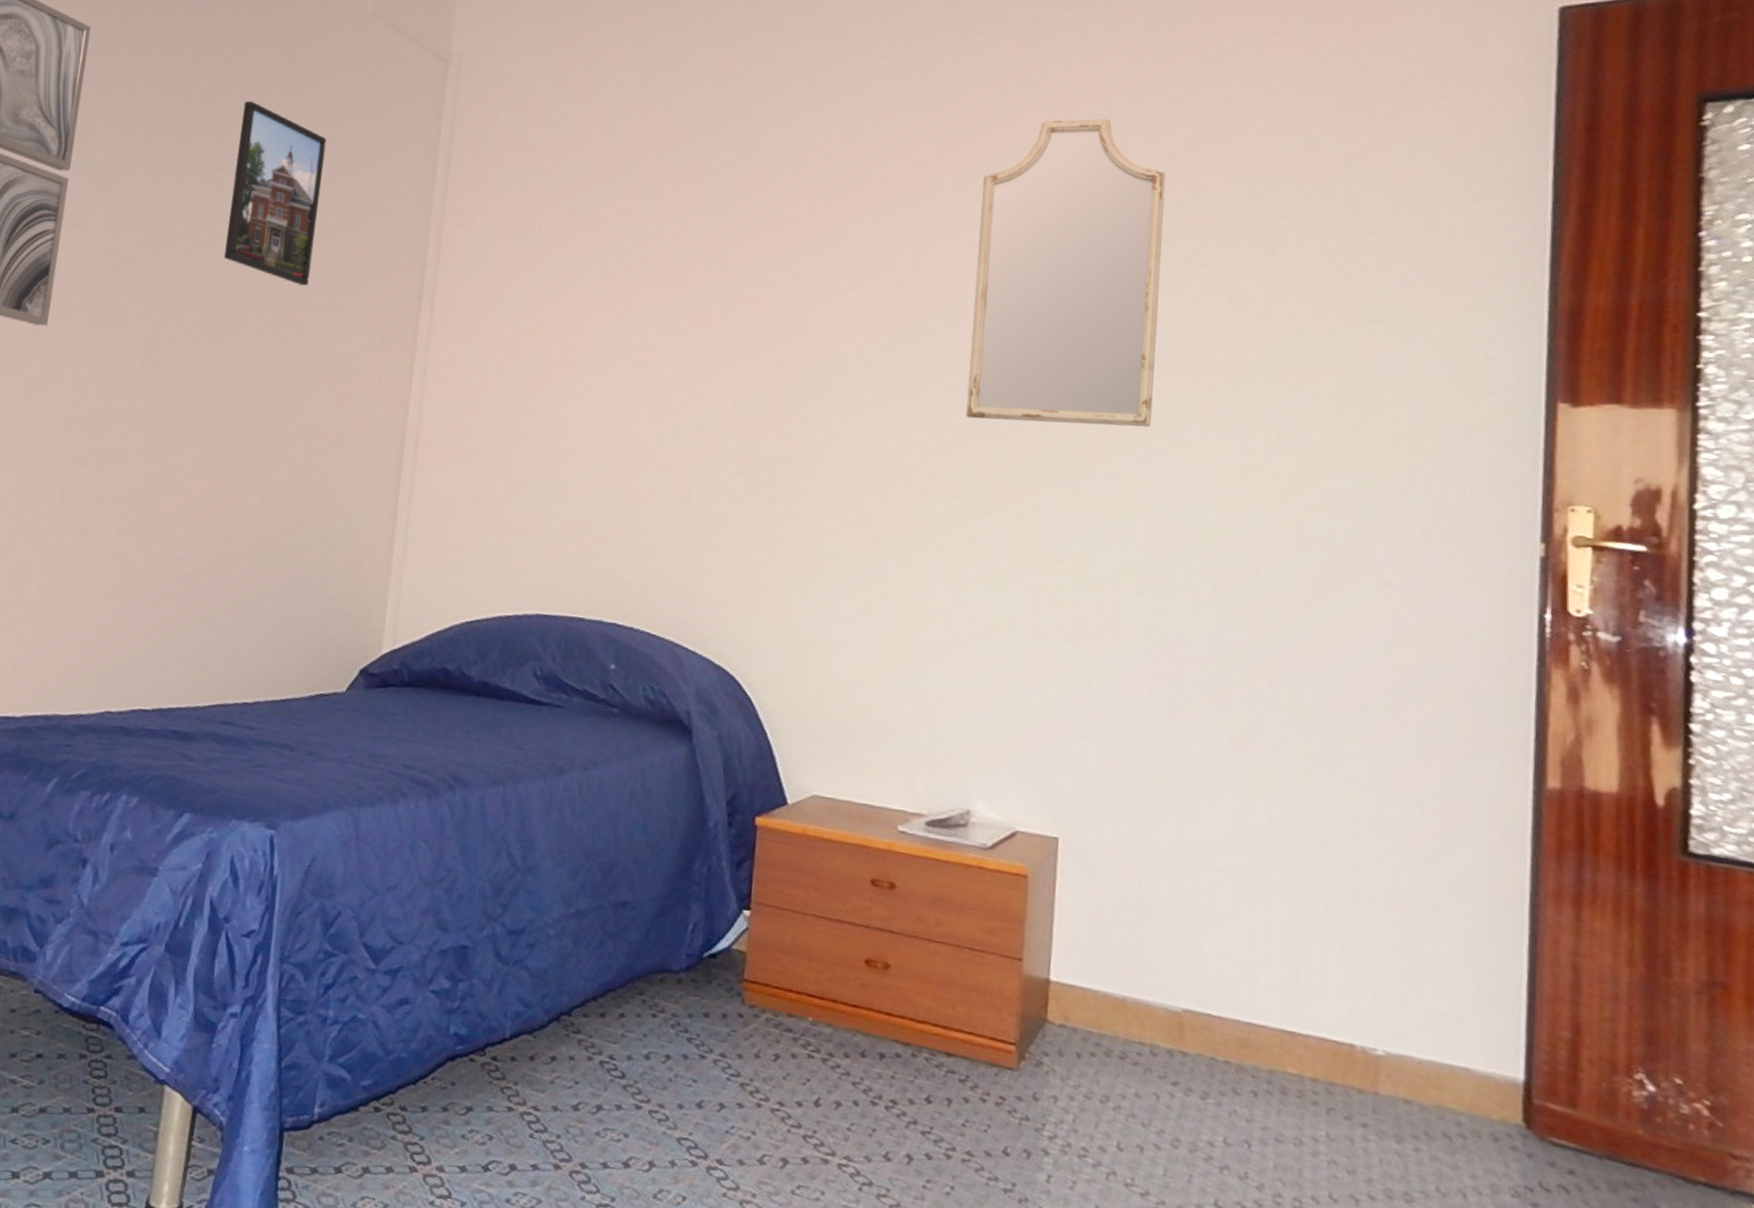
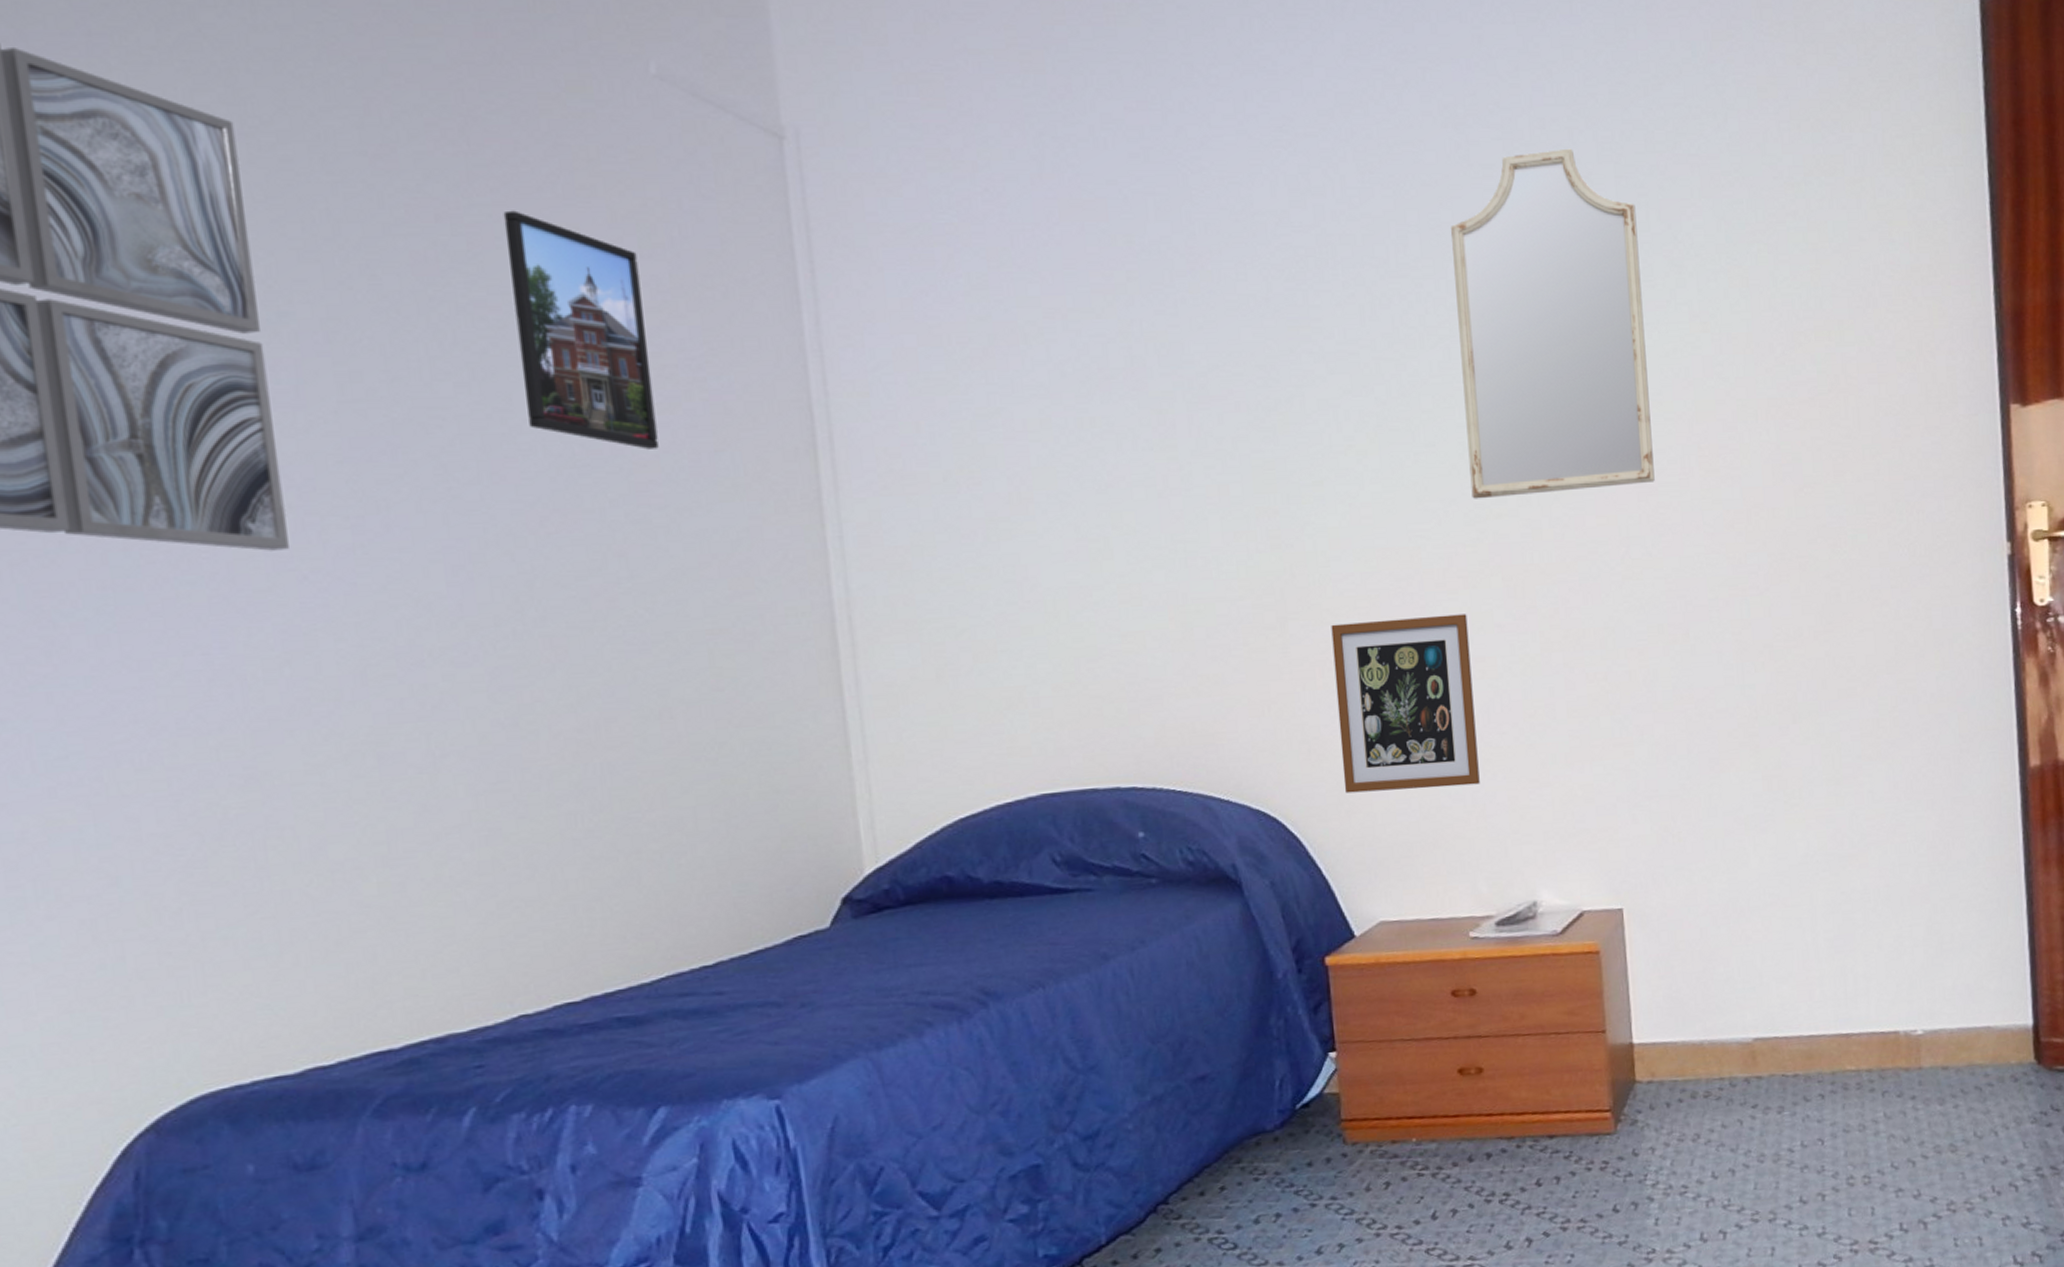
picture frame: none [801,510,944,684] -> present [1331,614,1480,794]

